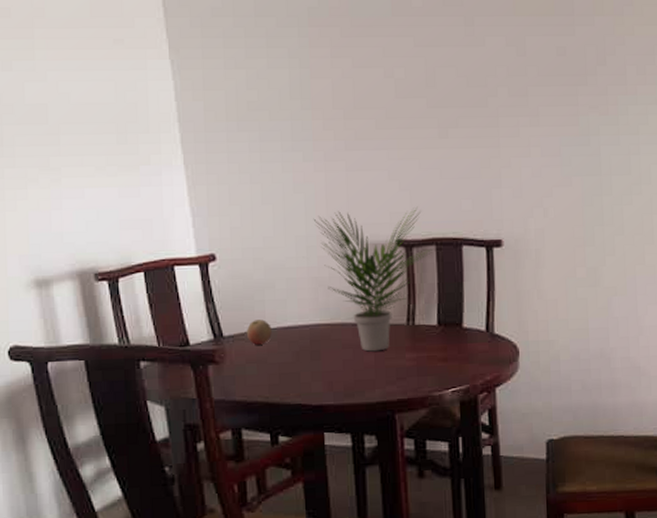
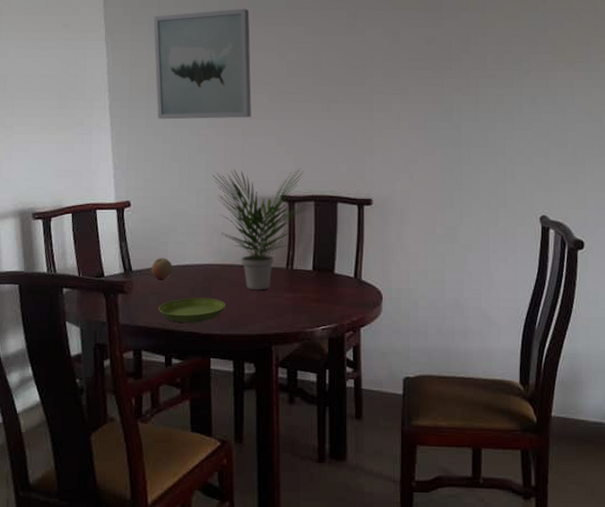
wall art: none [228,16,355,154] -> present [153,8,251,120]
saucer: none [258,363,339,394] -> present [158,298,226,323]

